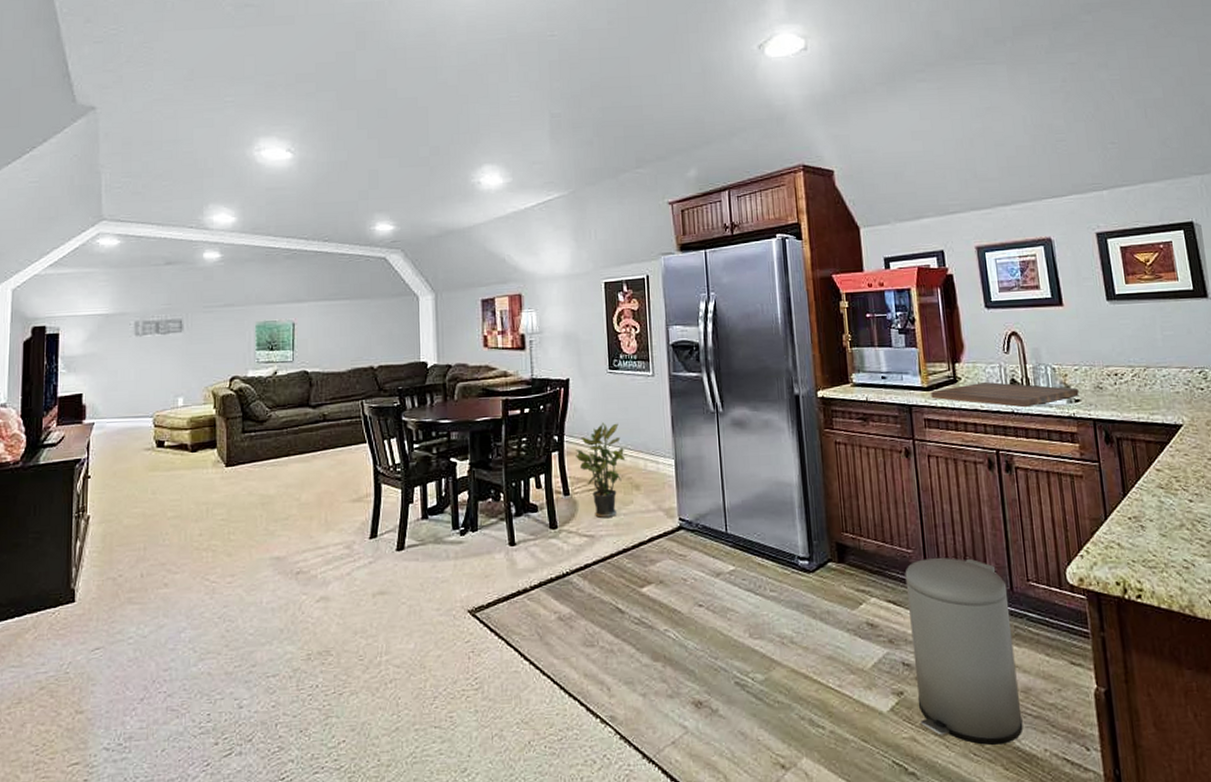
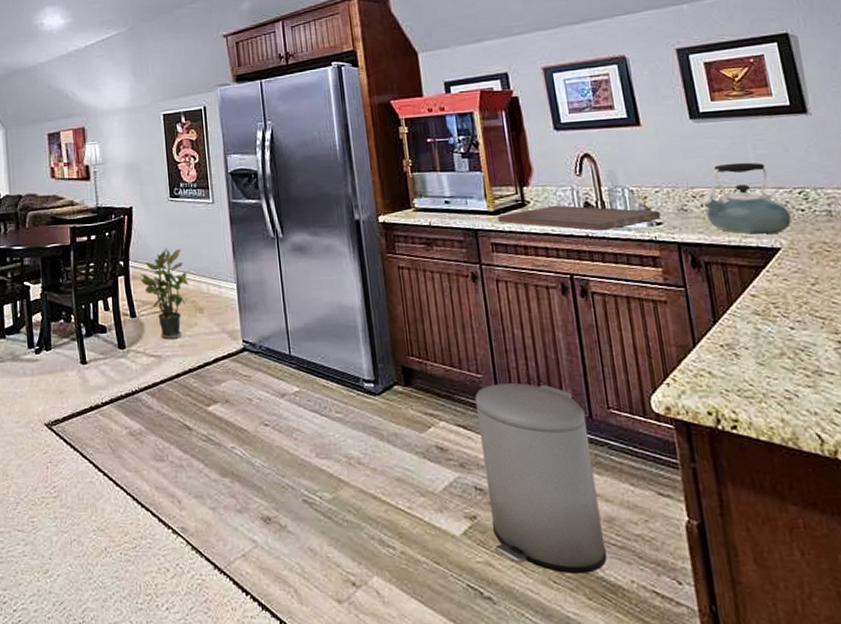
kettle: none [1112,343,1193,412] -> present [698,162,792,234]

